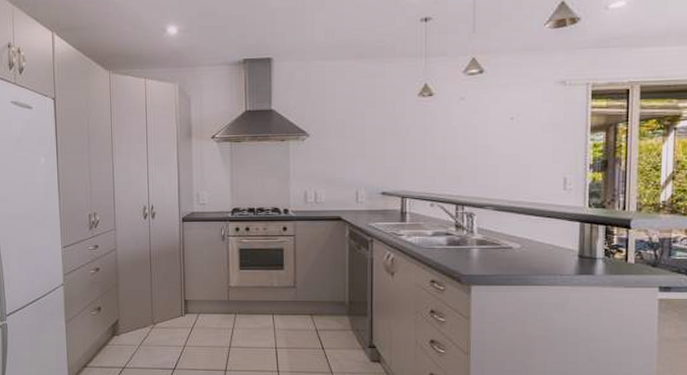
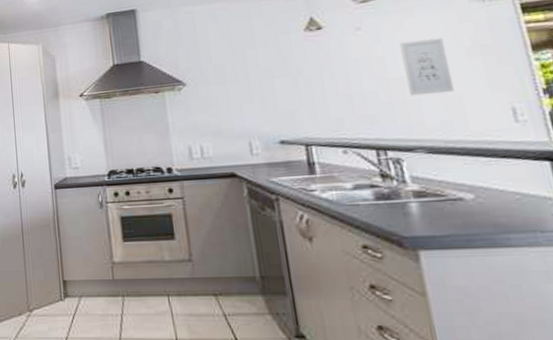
wall art: none [491,113,527,162] -> present [399,37,455,96]

